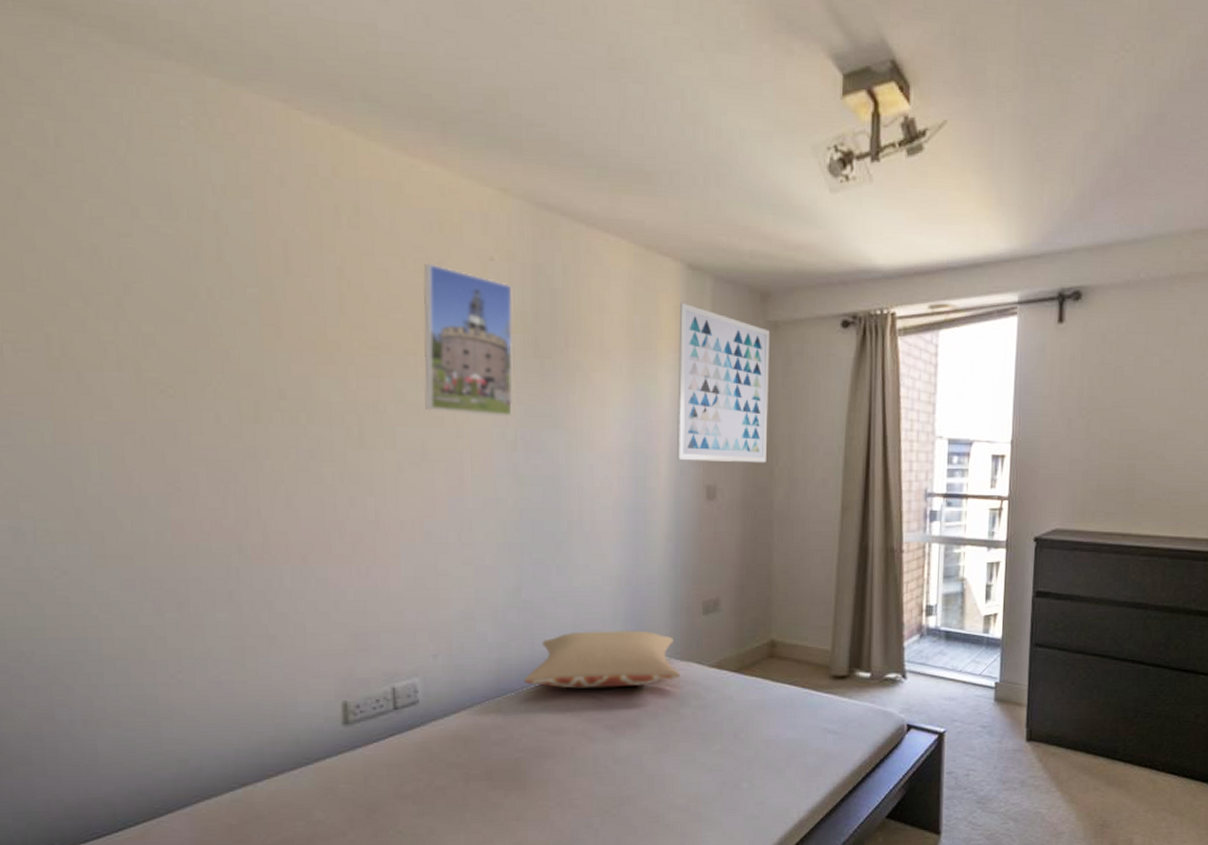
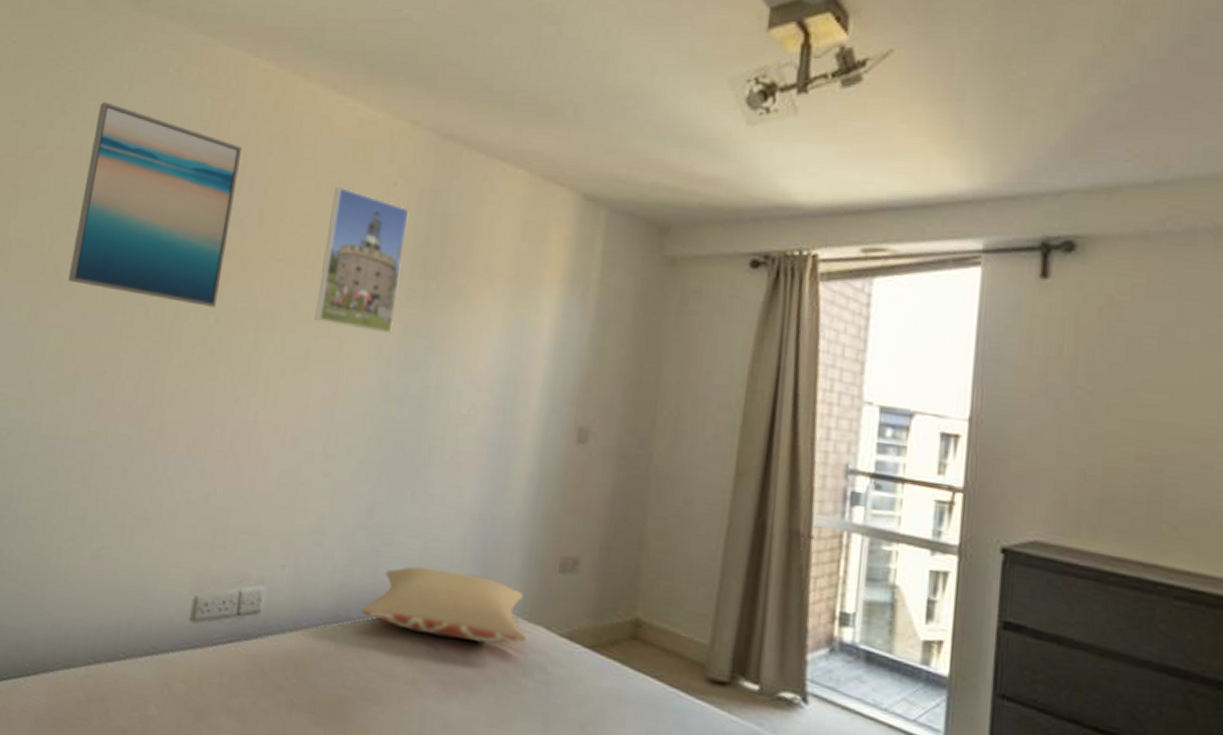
wall art: none [89,164,305,405] -> present [68,102,243,307]
wall art: present [677,302,769,463] -> none [550,232,665,410]

